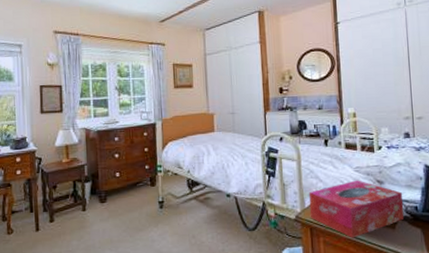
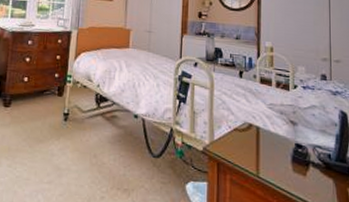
tissue box: present [308,180,404,238] -> none [218,117,317,180]

